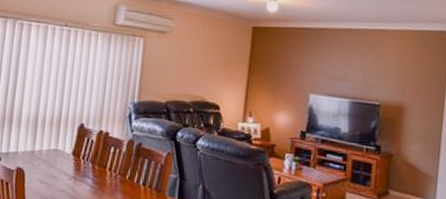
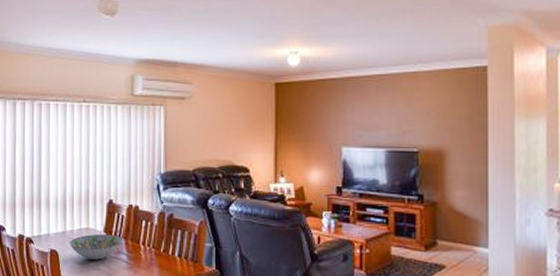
decorative bowl: none [36,156,91,182] -> present [69,234,124,260]

